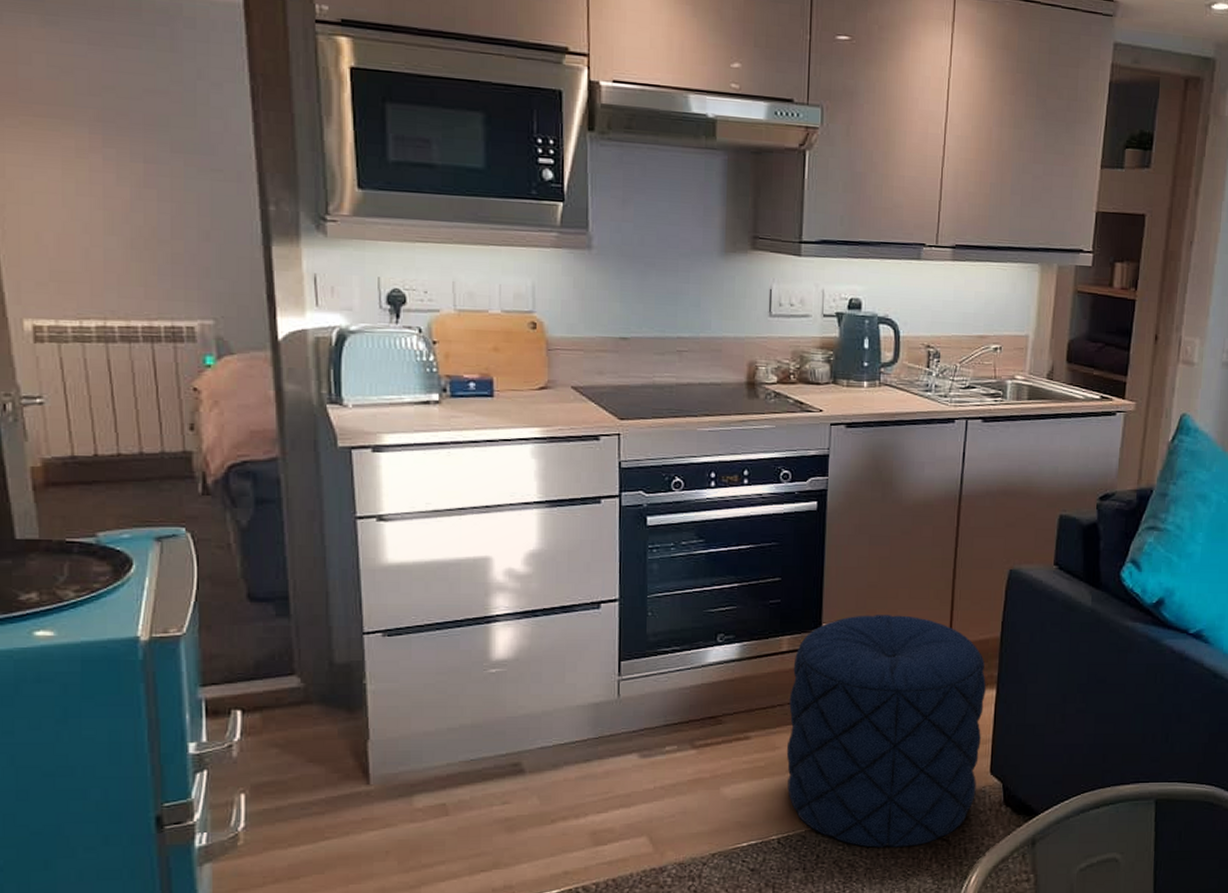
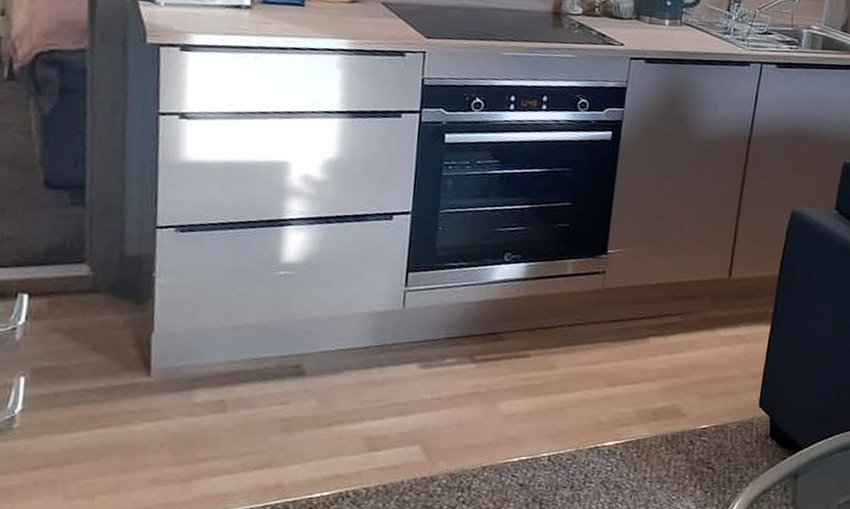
pouf: present [786,615,986,848] -> none [561,244,762,472]

